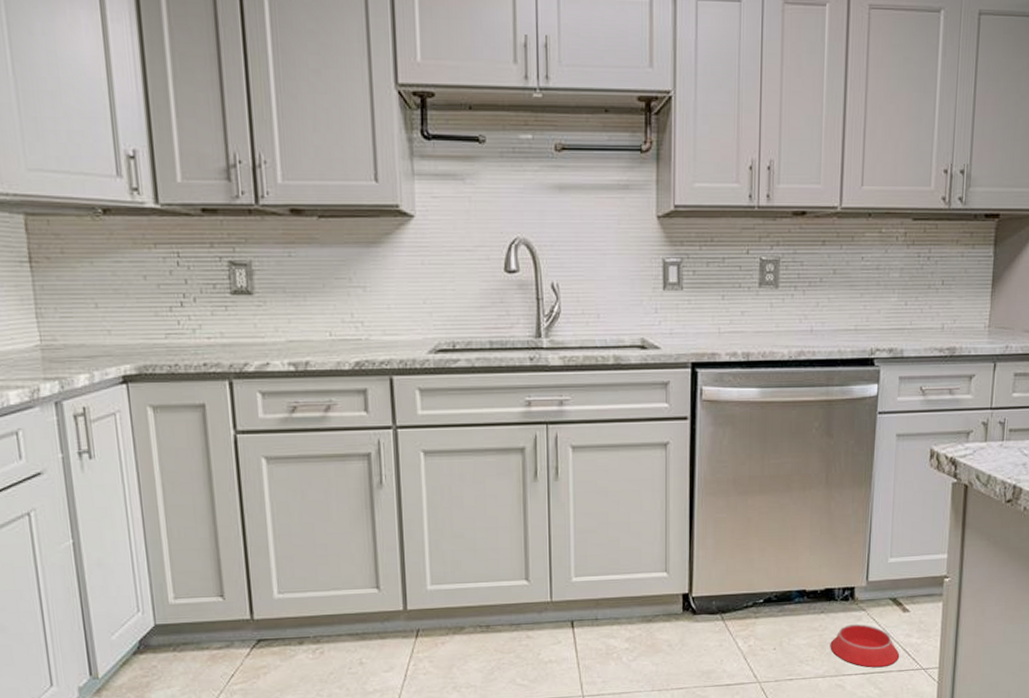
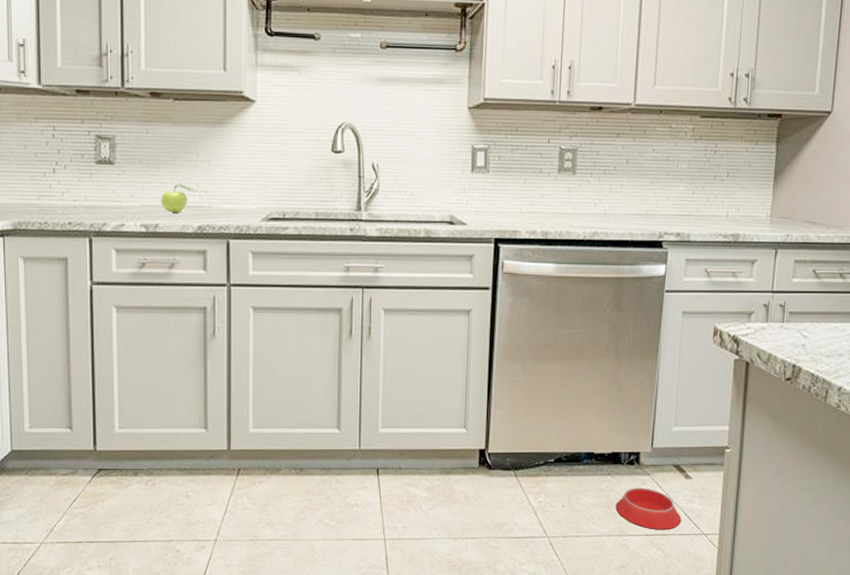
fruit: none [310,314,351,348] -> present [161,183,196,213]

